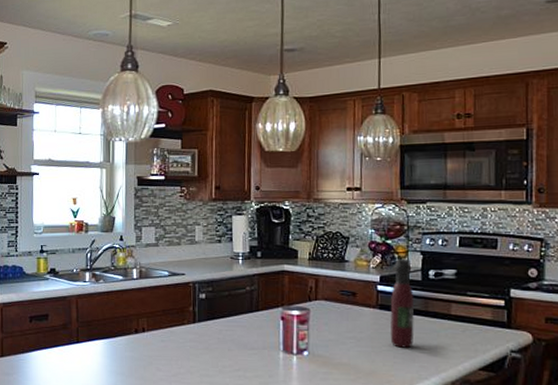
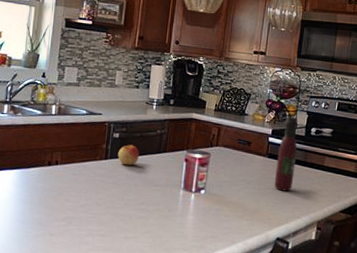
apple: none [206,305,230,328] -> present [118,144,140,166]

